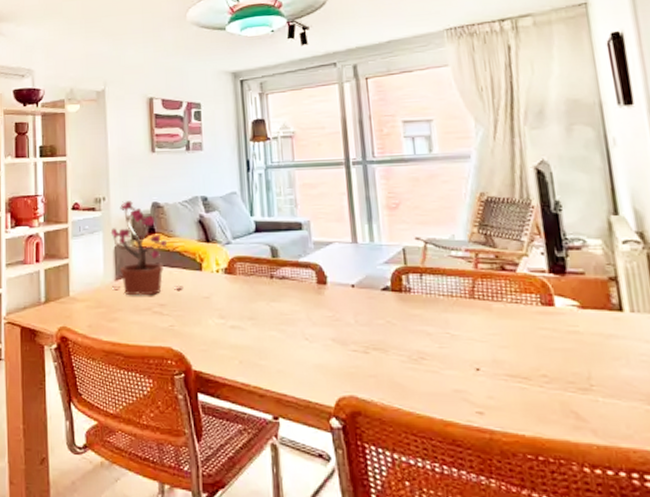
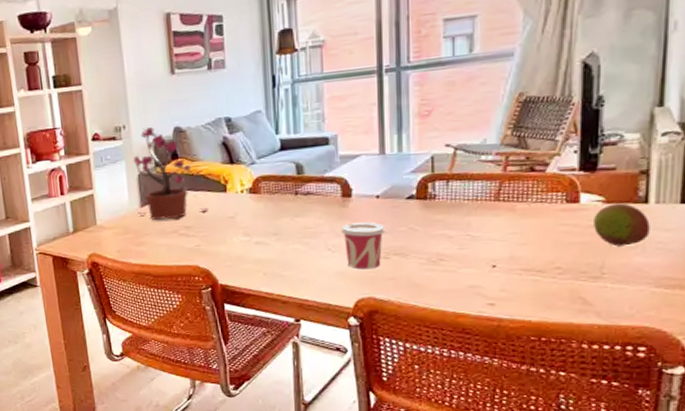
cup: none [318,311,364,364] -> present [341,221,386,269]
fruit: none [571,309,631,356] -> present [594,203,650,247]

